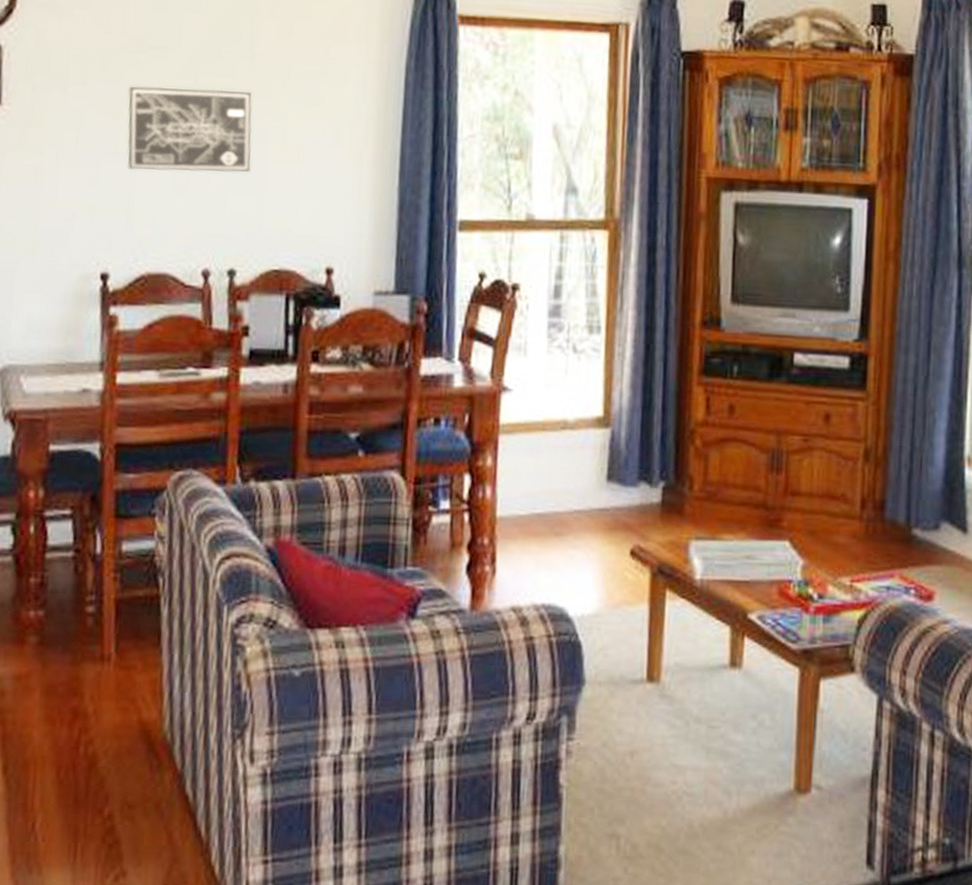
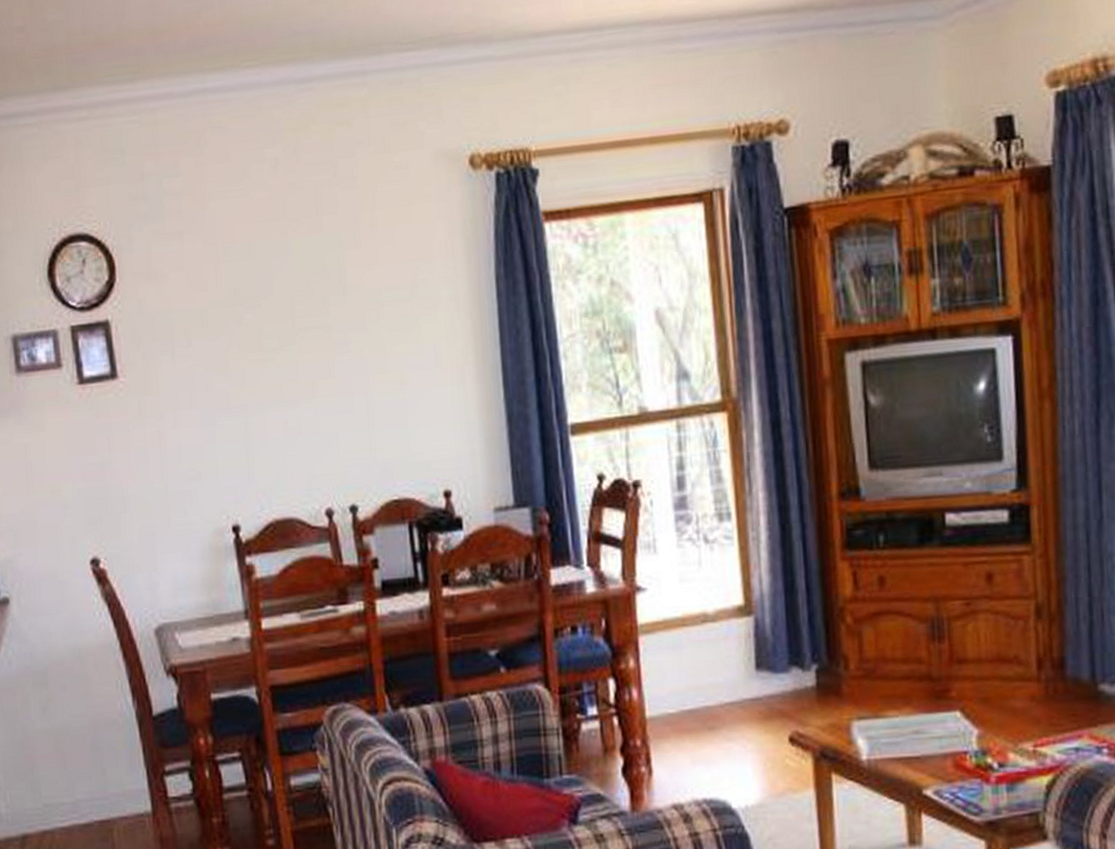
wall art: present [127,86,253,173] -> none [230,326,357,422]

